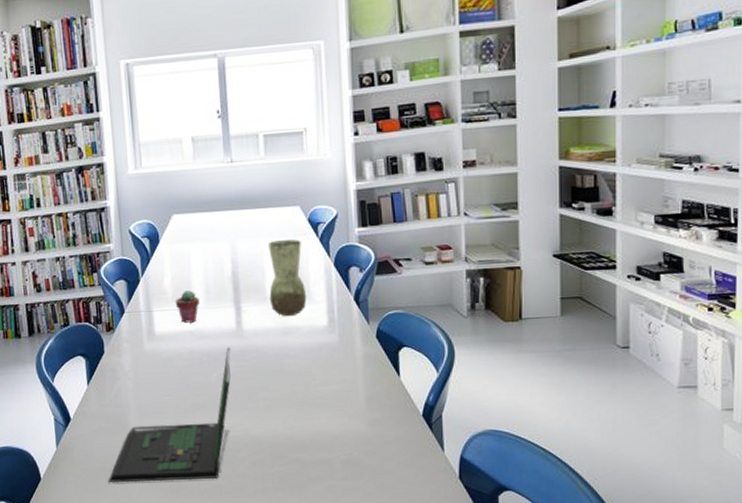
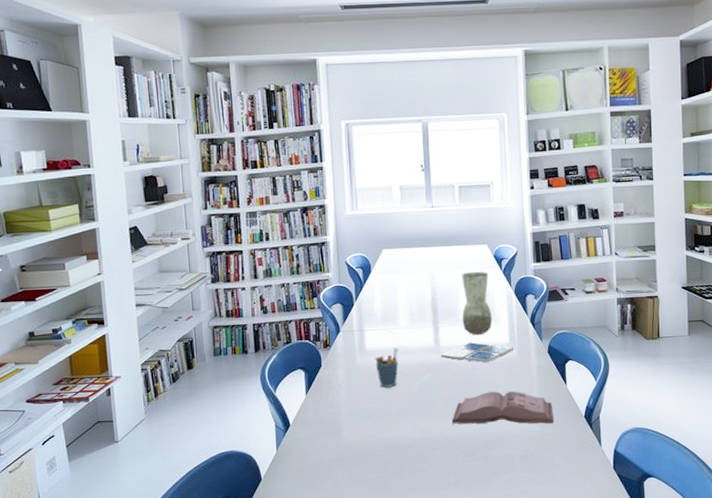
laptop: present [108,347,231,482] -> none [322,361,430,480]
pen holder: none [166,331,194,378] -> present [375,347,398,387]
potted succulent: present [175,290,199,323] -> none [383,313,404,341]
drink coaster: none [244,325,333,350] -> present [441,342,513,363]
hardback book: none [258,384,383,423] -> present [451,391,553,424]

